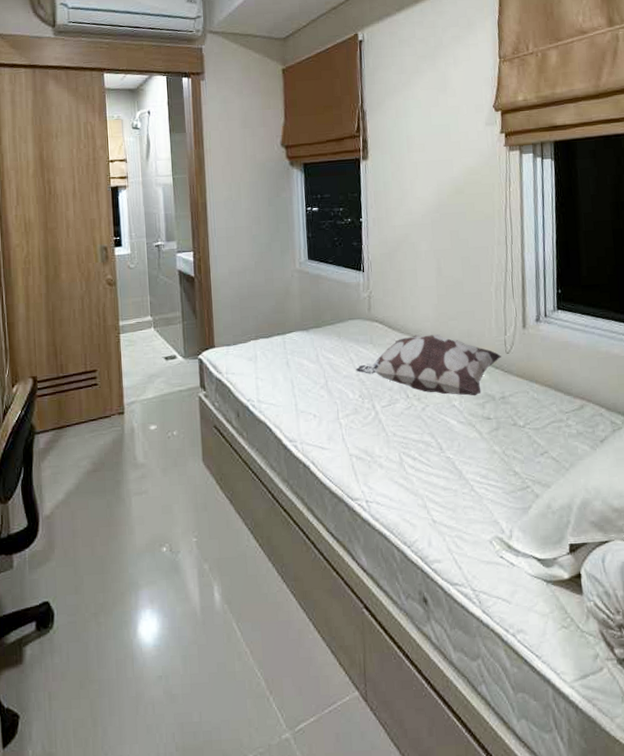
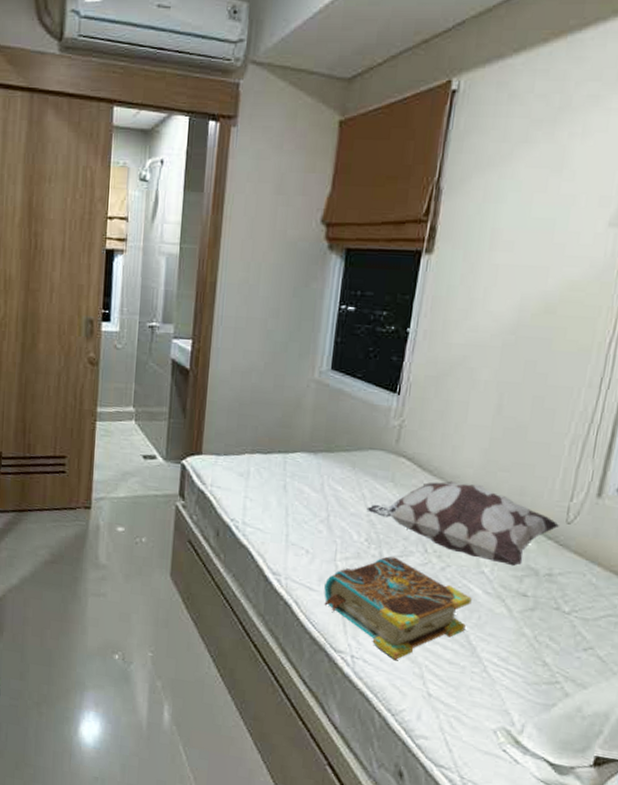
book: none [333,406,451,496] -> present [324,556,472,660]

